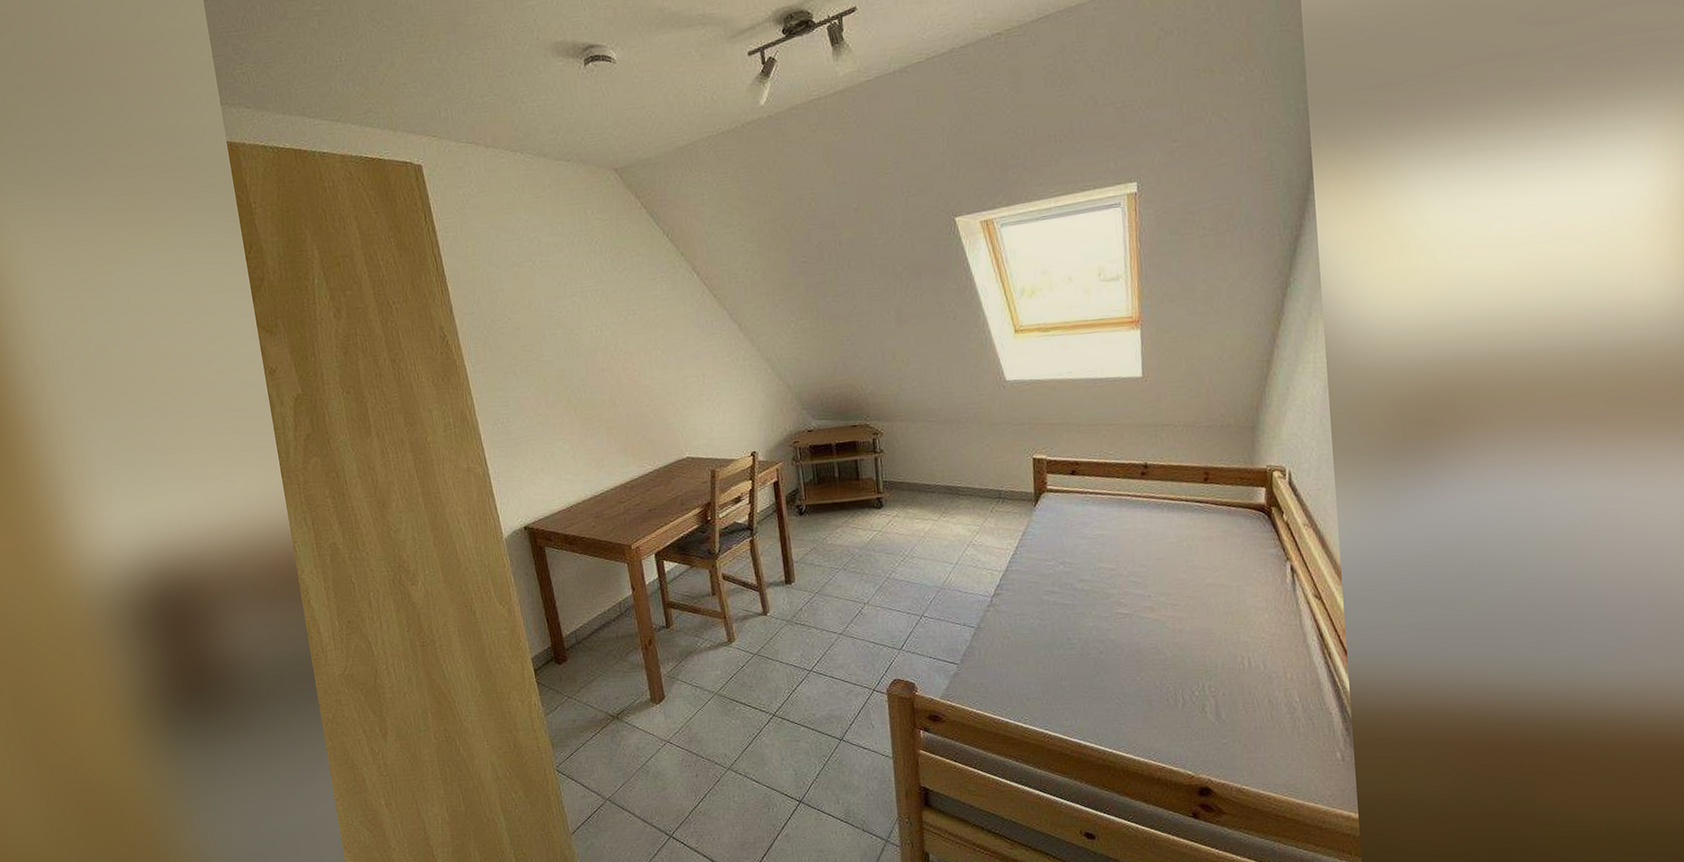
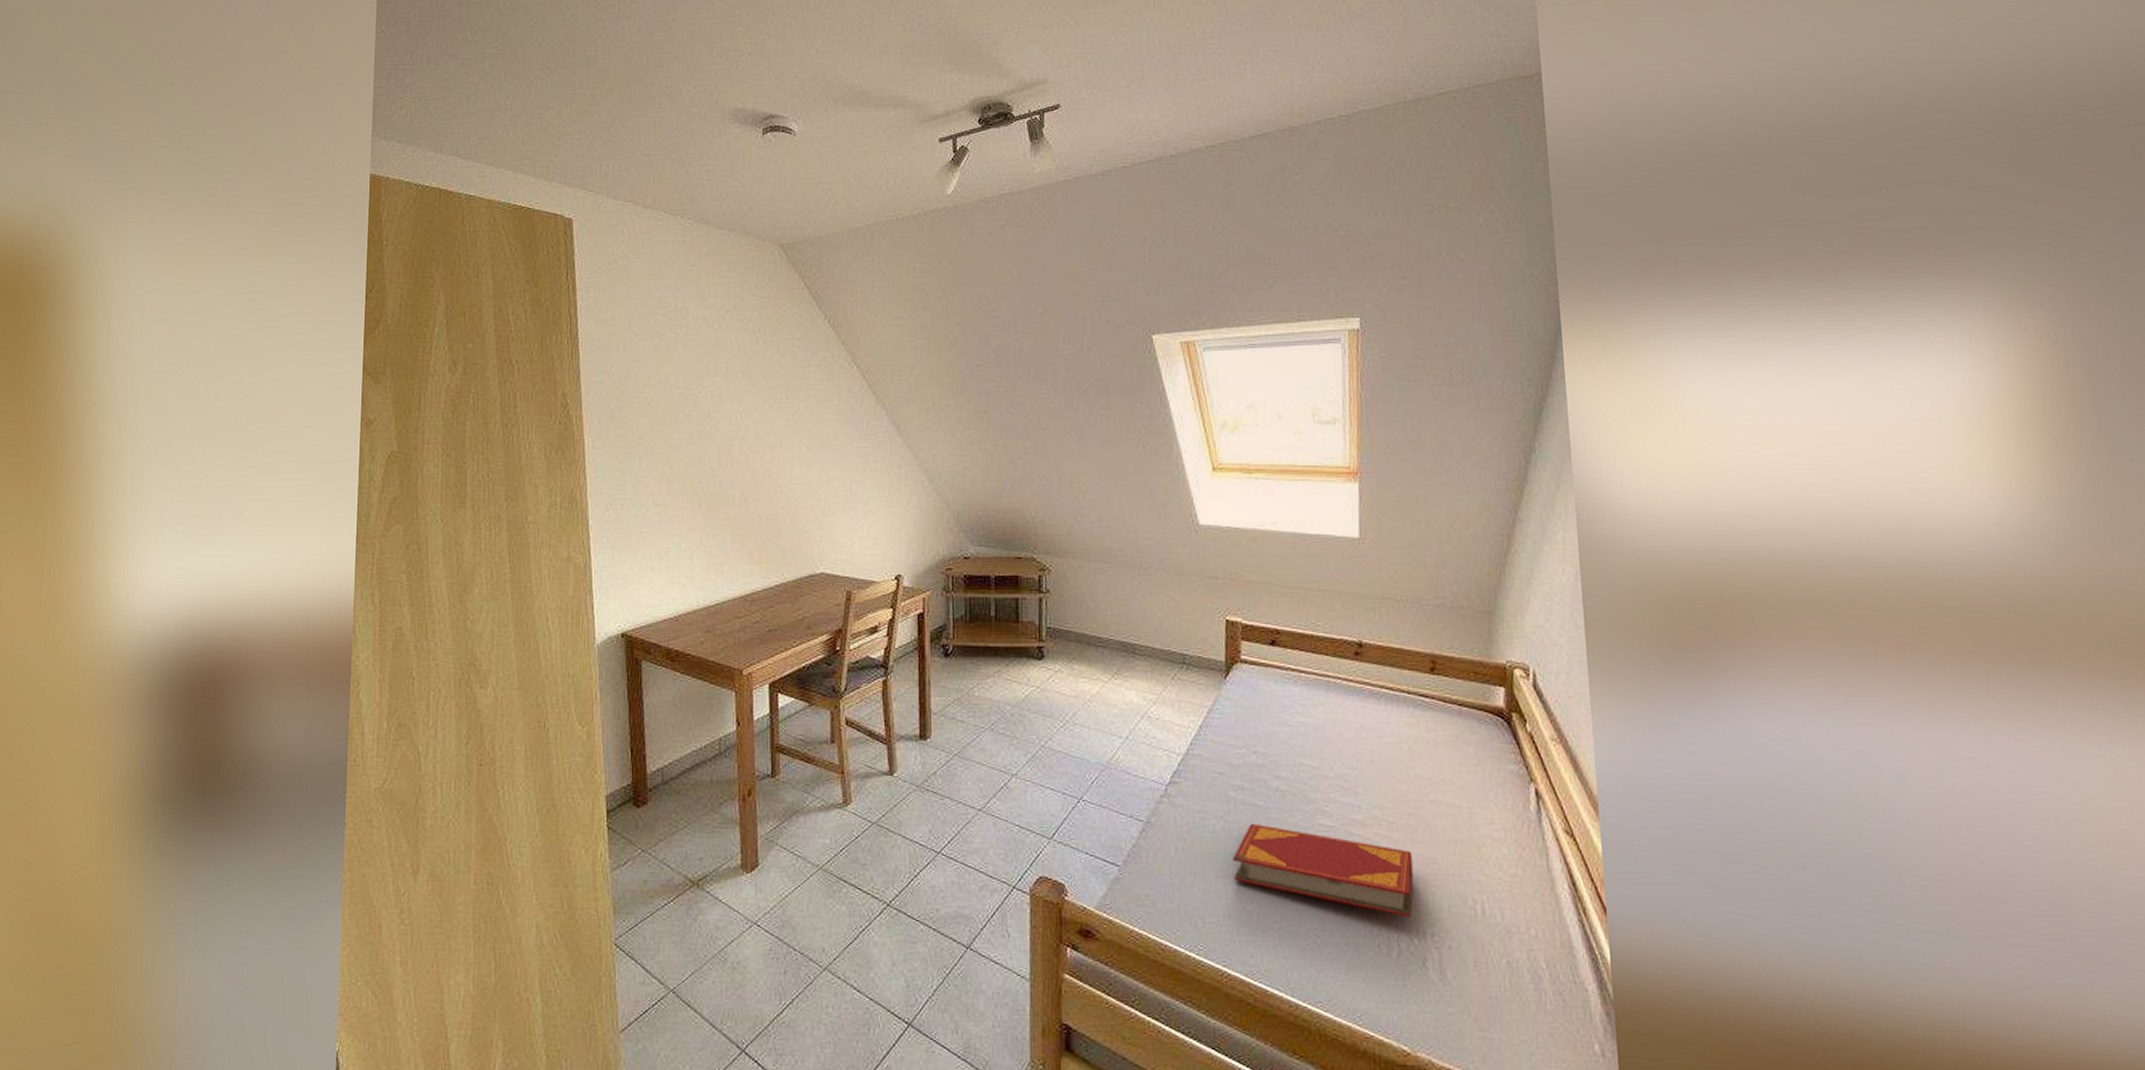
hardback book: none [1048,618,1194,676] -> present [1232,823,1414,918]

